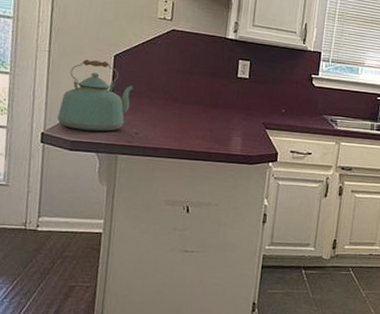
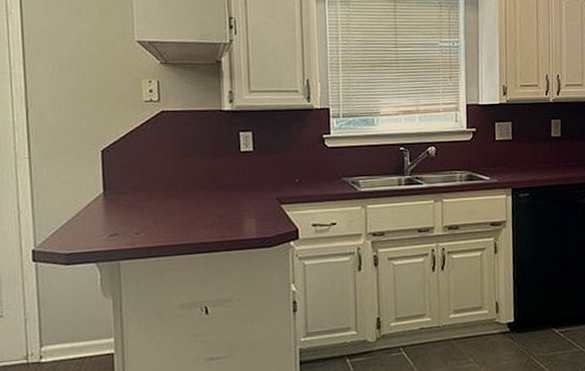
kettle: present [57,59,134,132] -> none [48,159,127,241]

